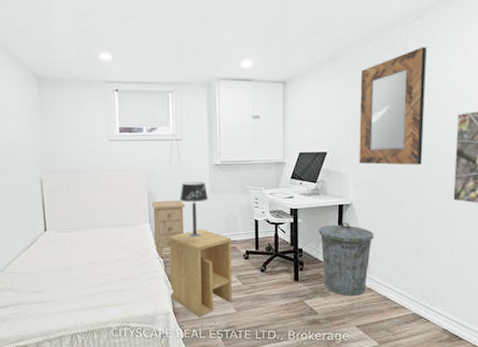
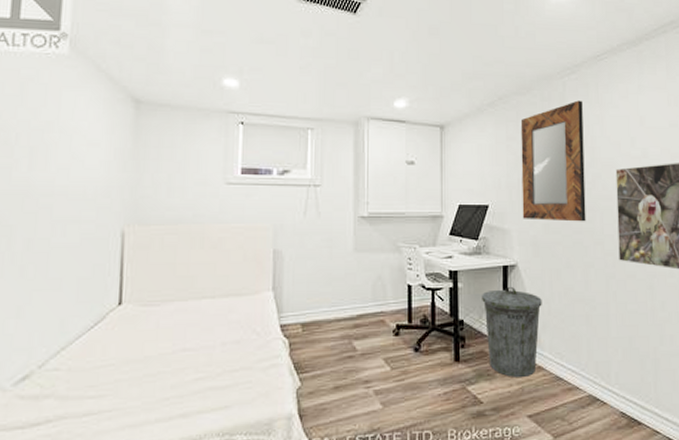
nightstand: present [151,200,185,258] -> none [277,261,321,339]
side table: present [169,229,233,317] -> none [296,297,379,419]
table lamp: present [180,182,208,237] -> none [315,237,351,309]

